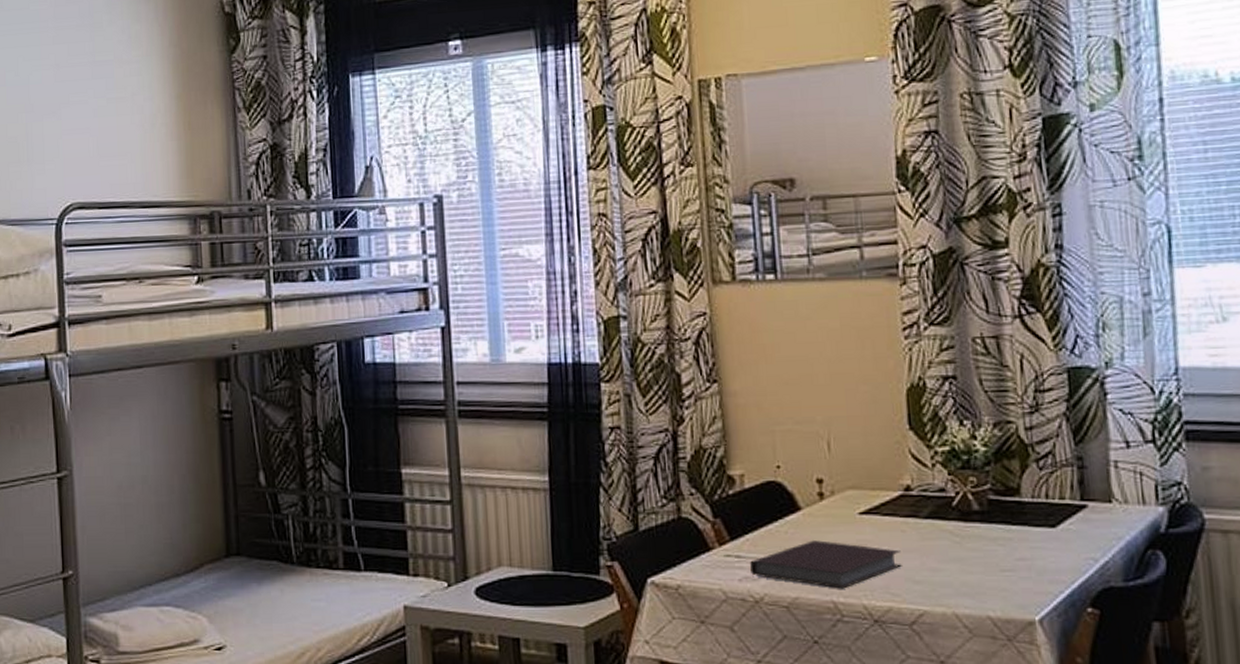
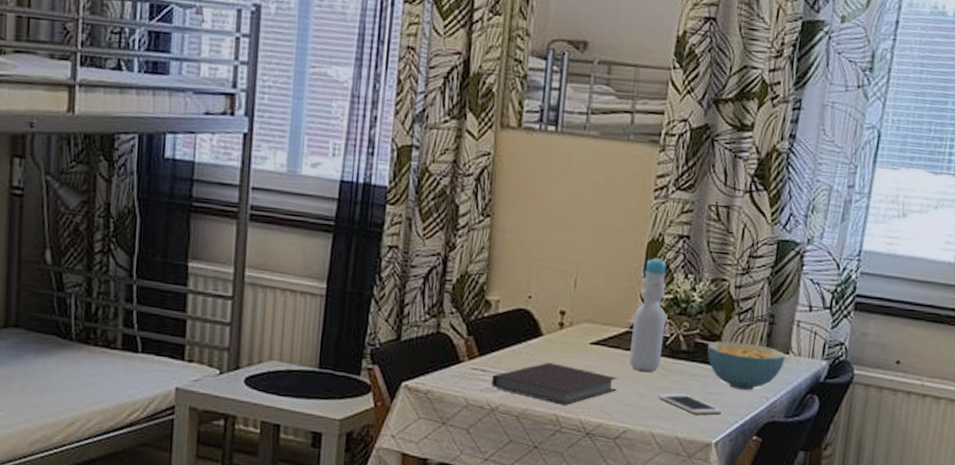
bottle: none [906,405,950,540] -> present [629,257,667,372]
cell phone: none [954,563,1040,586] -> present [657,393,722,415]
cereal bowl: none [1004,494,1108,553] -> present [707,341,786,391]

